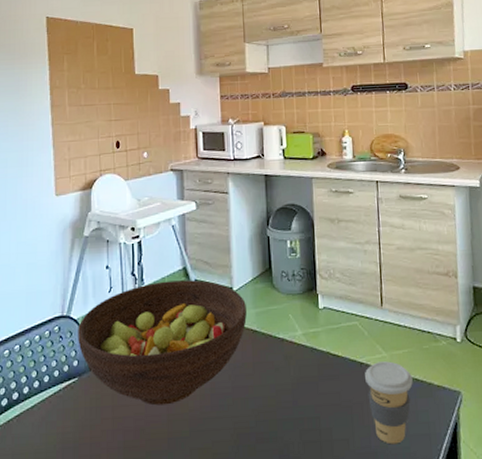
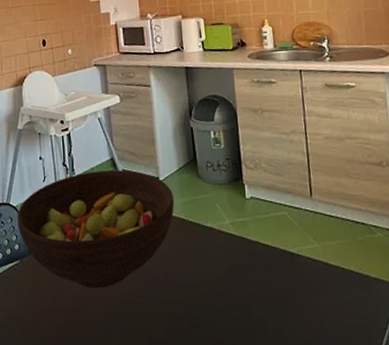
coffee cup: present [365,361,413,445] -> none [296,252,348,336]

